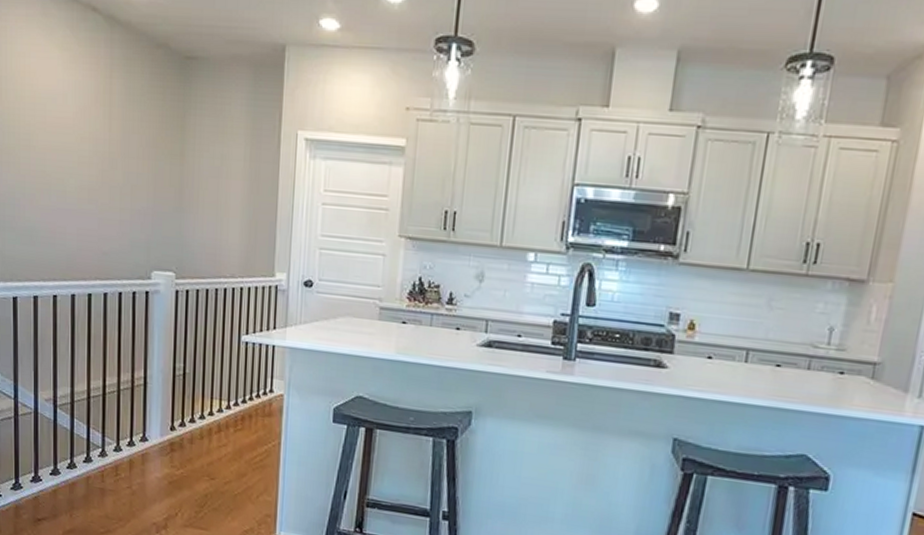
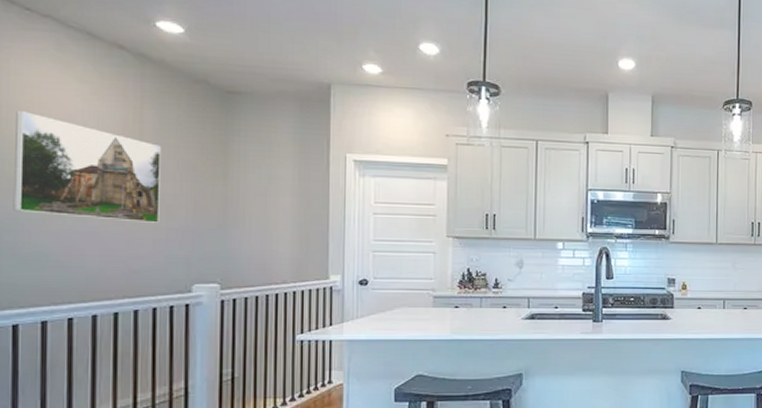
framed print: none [11,81,127,203] -> present [13,110,161,223]

